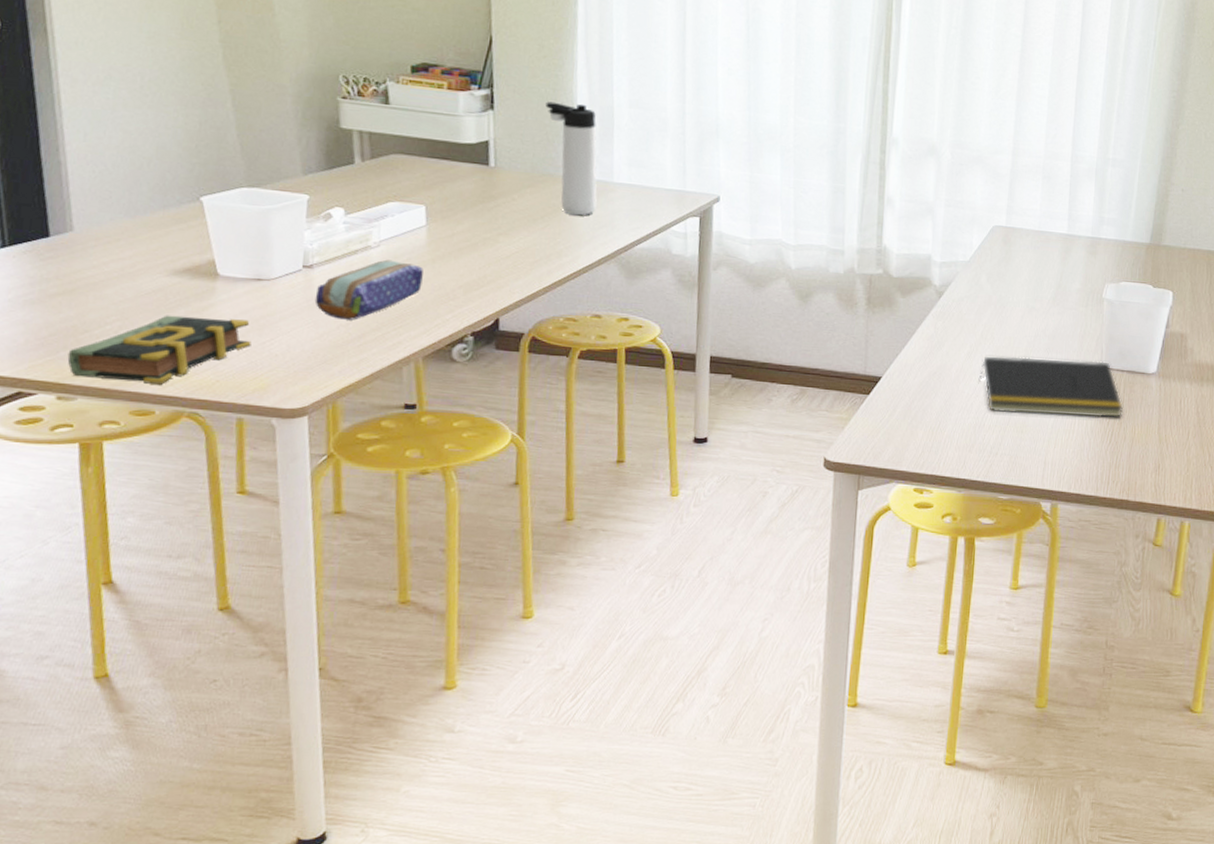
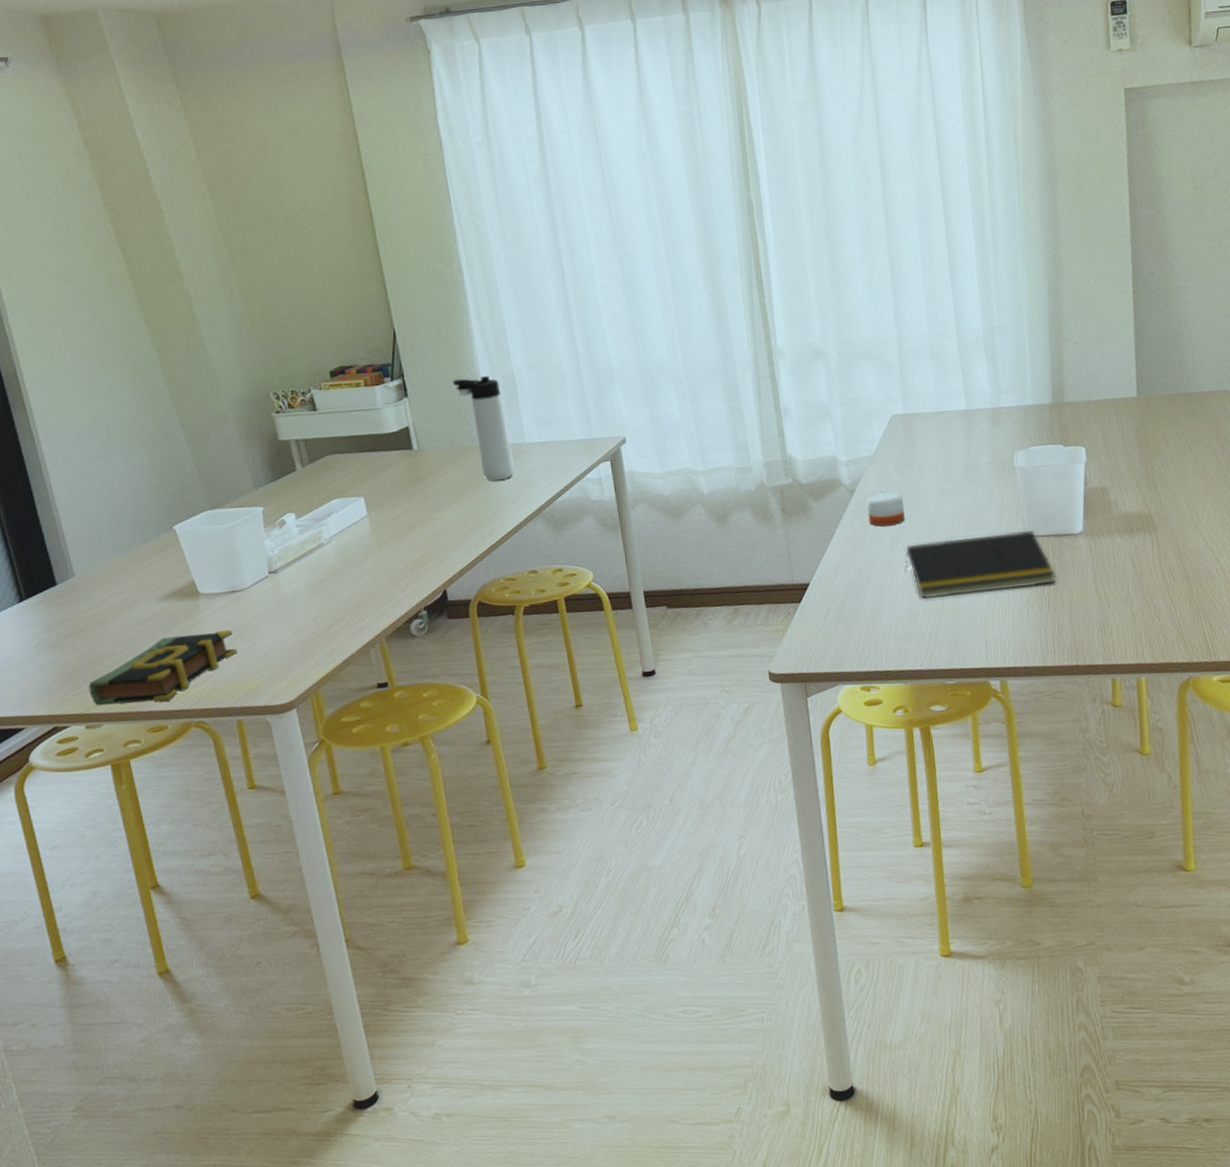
pencil case: present [314,259,423,320] -> none [283,552,374,616]
candle: none [952,299,990,334] -> present [867,491,905,527]

